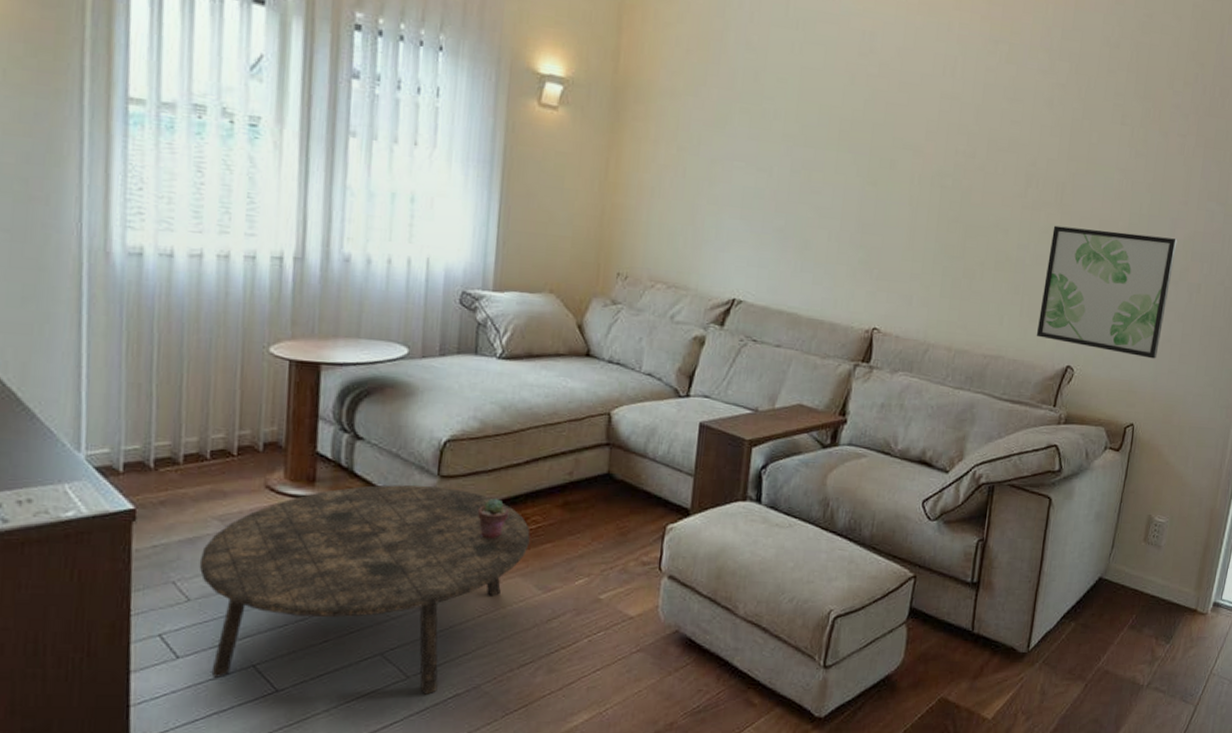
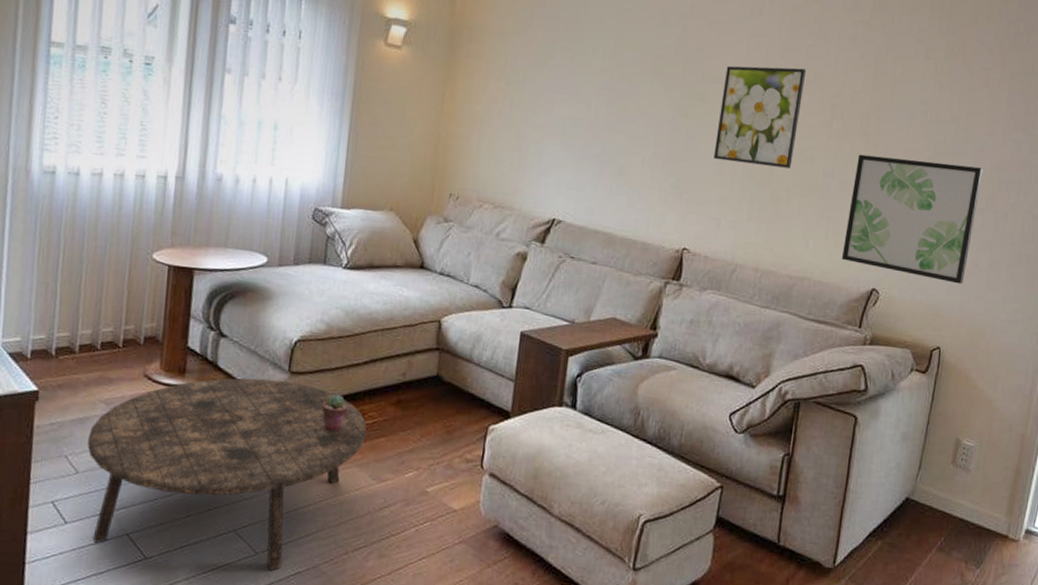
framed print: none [904,130,1001,241] -> present [713,65,807,169]

